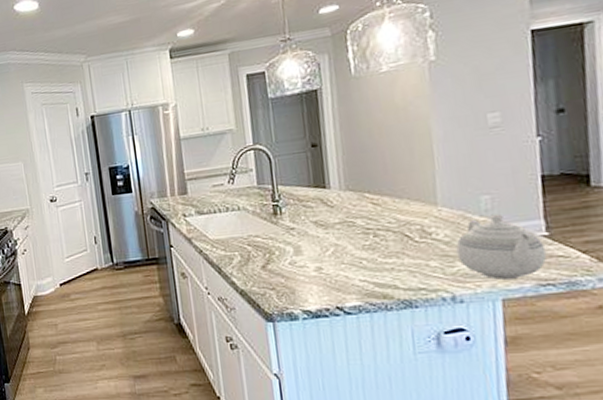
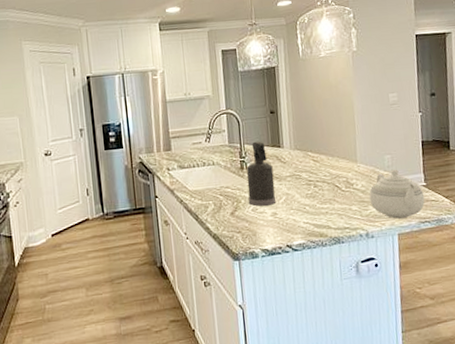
spray bottle: none [281,180,322,259] -> present [246,141,277,207]

